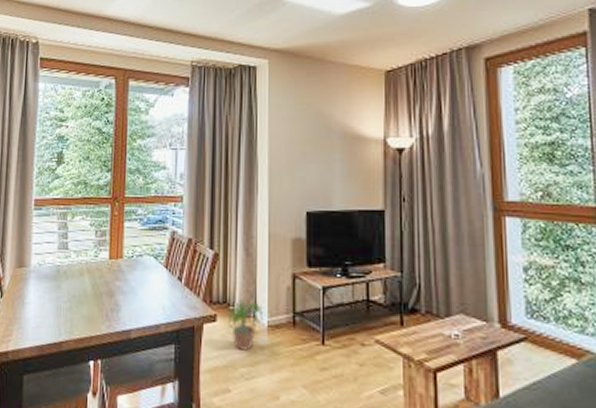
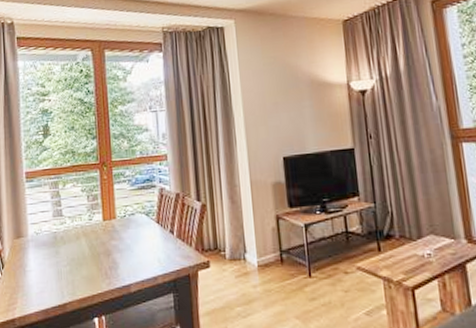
potted plant: present [227,301,263,351] -> none [219,246,253,291]

